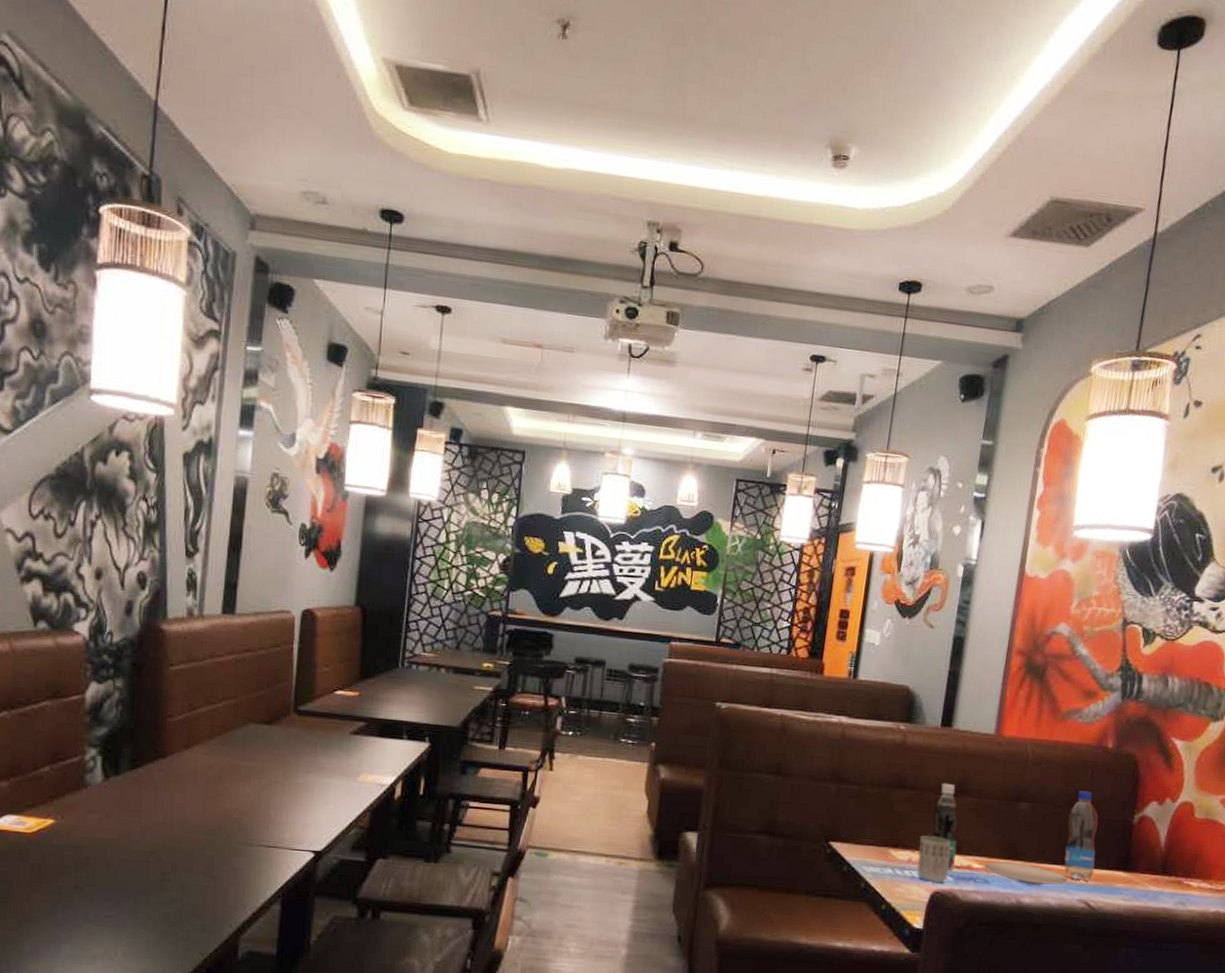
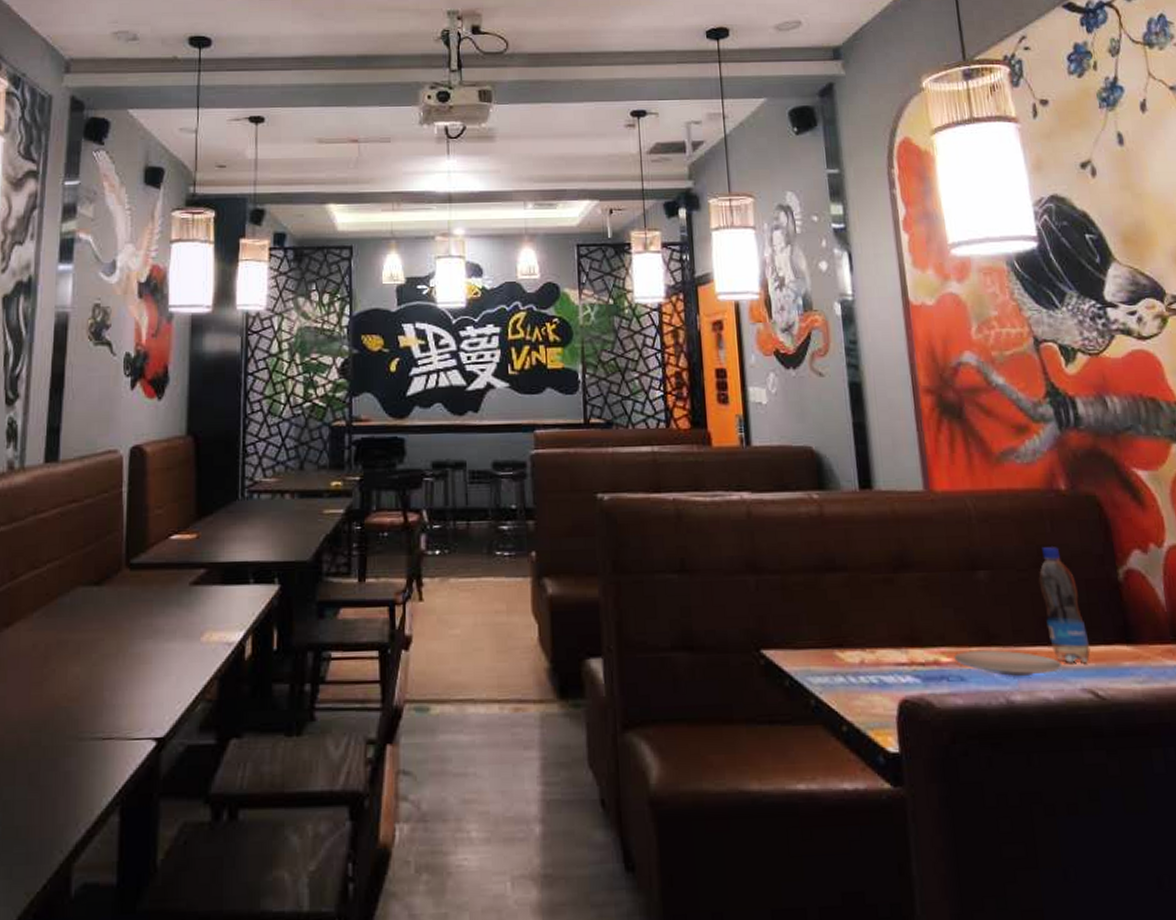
cup: present [917,835,951,883] -> none [867,626,914,689]
bottle: present [932,783,960,870] -> none [875,558,918,669]

